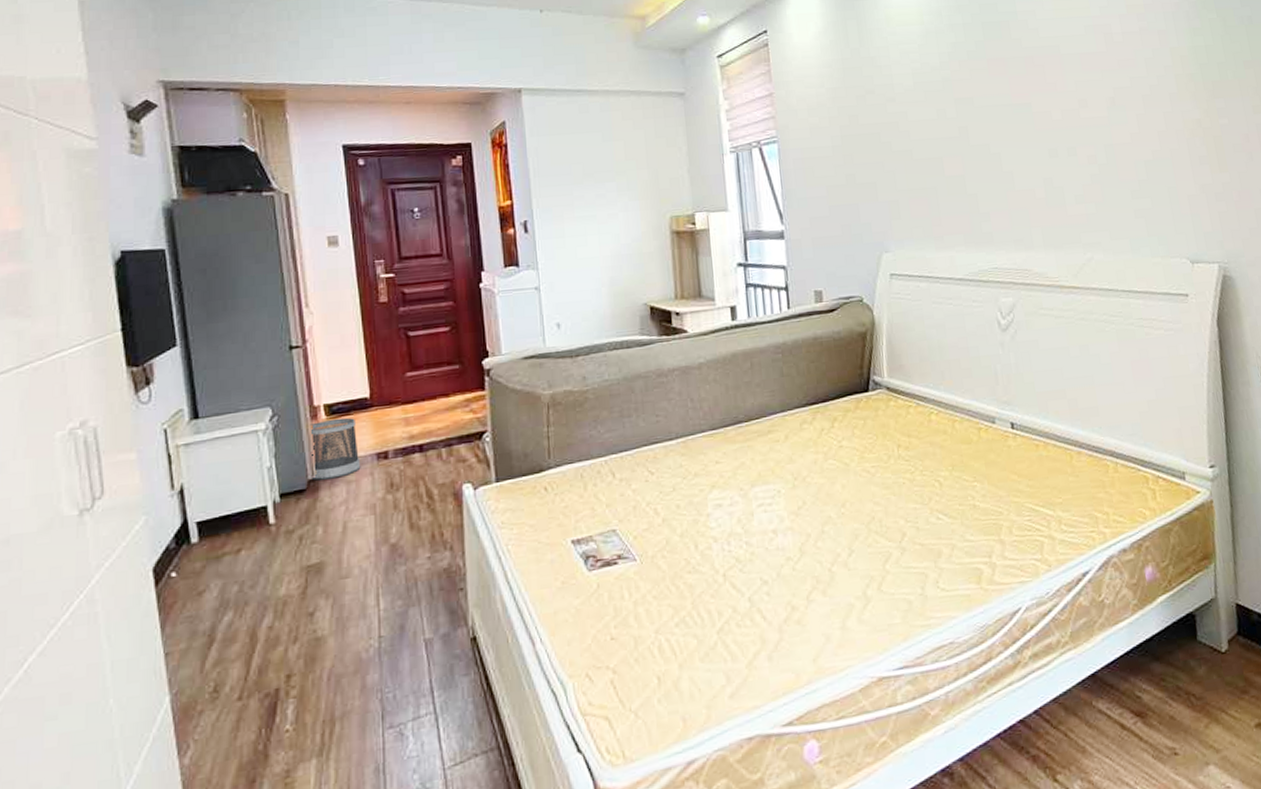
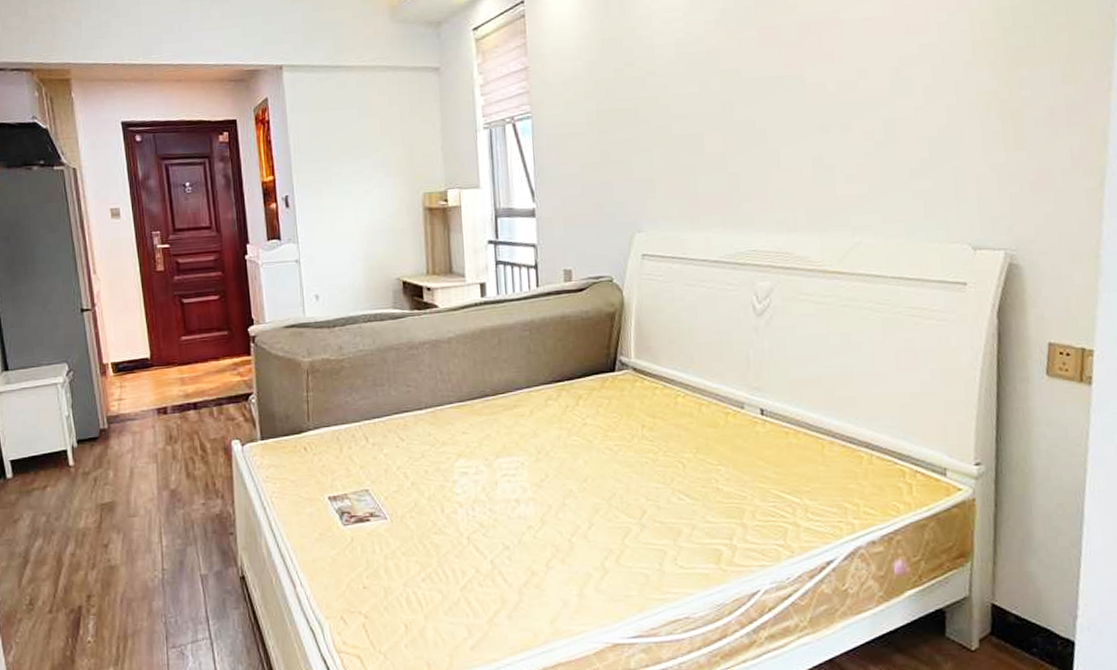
wastebasket: present [310,417,361,481] -> none [100,375,144,430]

